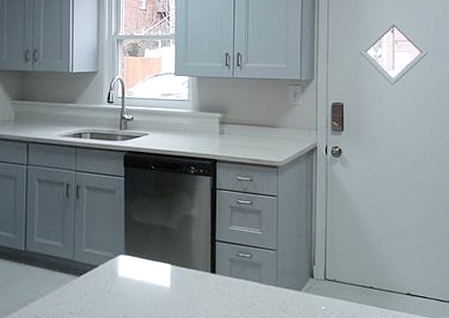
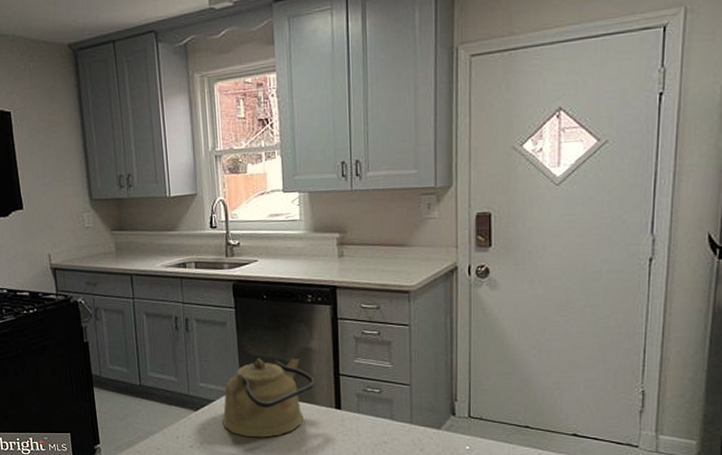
kettle: none [103,225,194,303] -> present [221,358,315,438]

